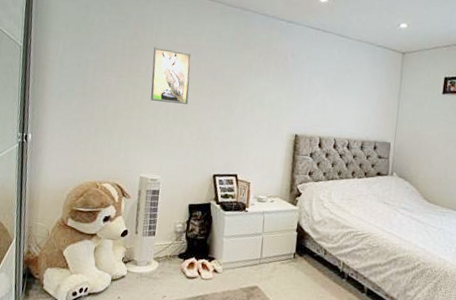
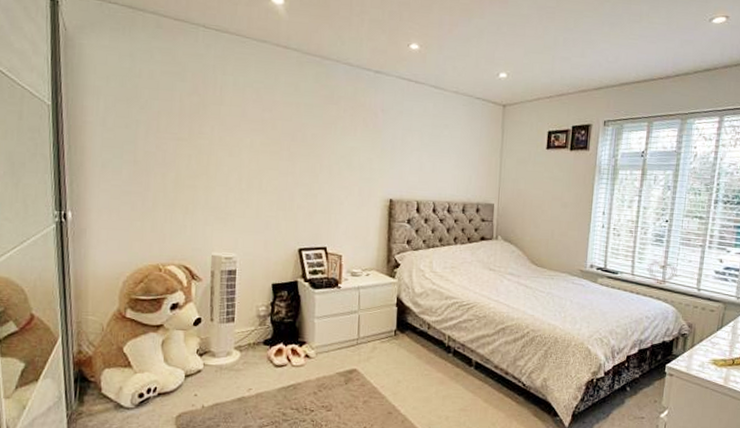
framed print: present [150,47,192,105] -> none [218,103,266,170]

